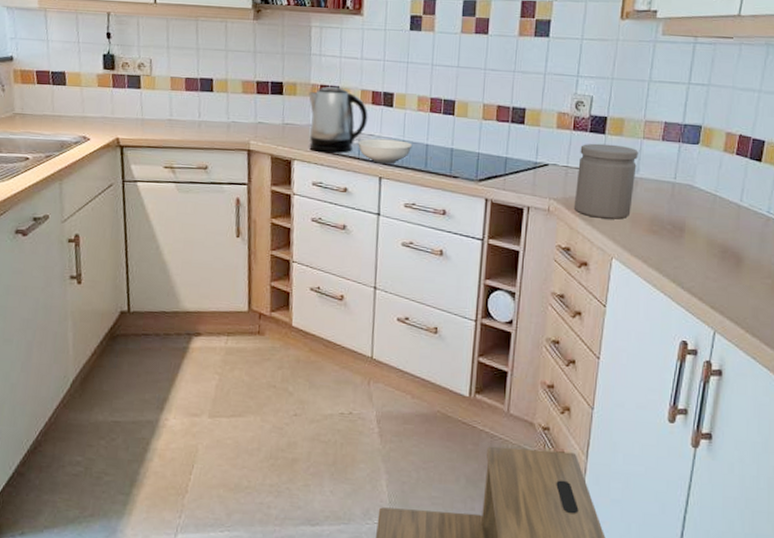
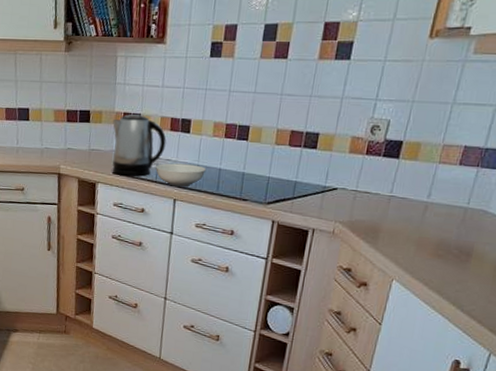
jar: present [573,143,639,220] -> none [358,167,432,243]

